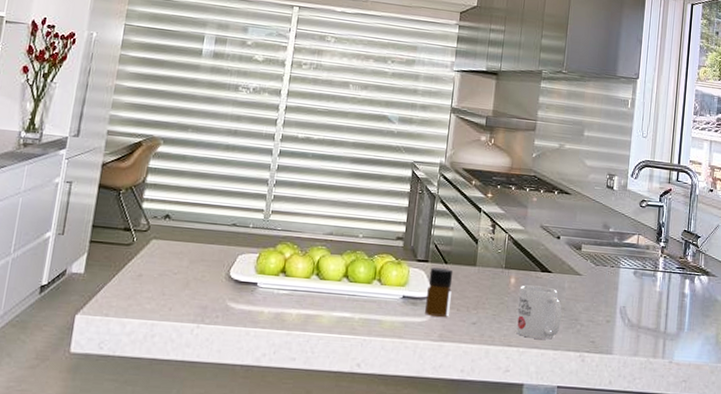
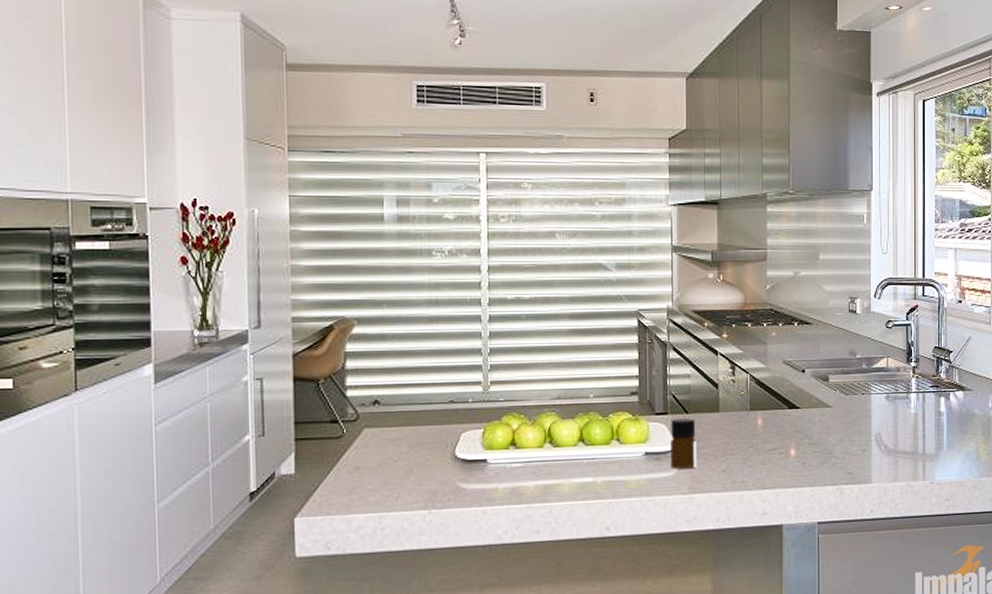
mug: present [515,285,562,340] -> none [768,423,815,478]

